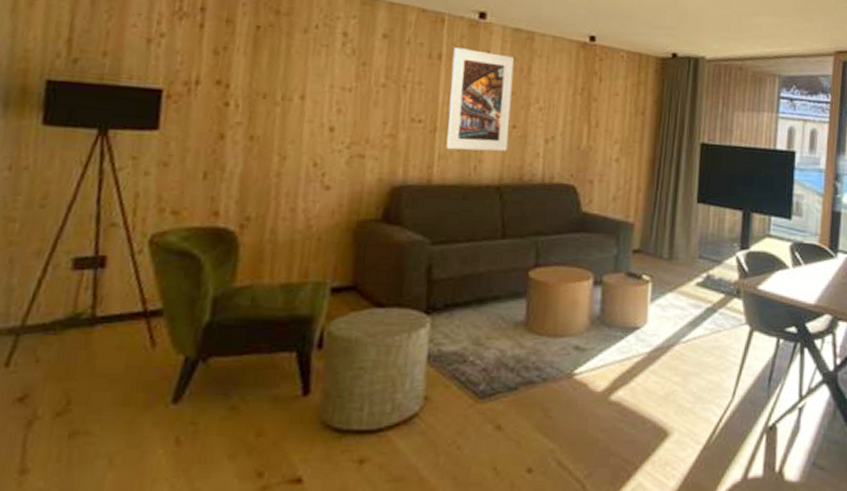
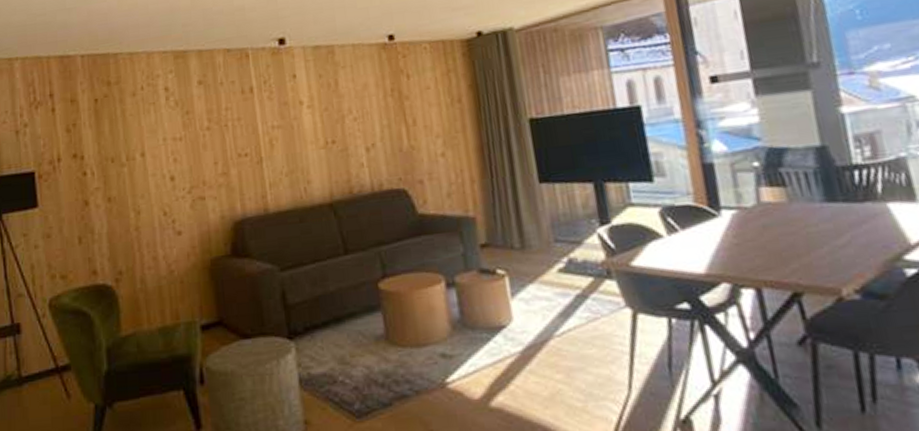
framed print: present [446,47,514,151] -> none [263,74,332,177]

